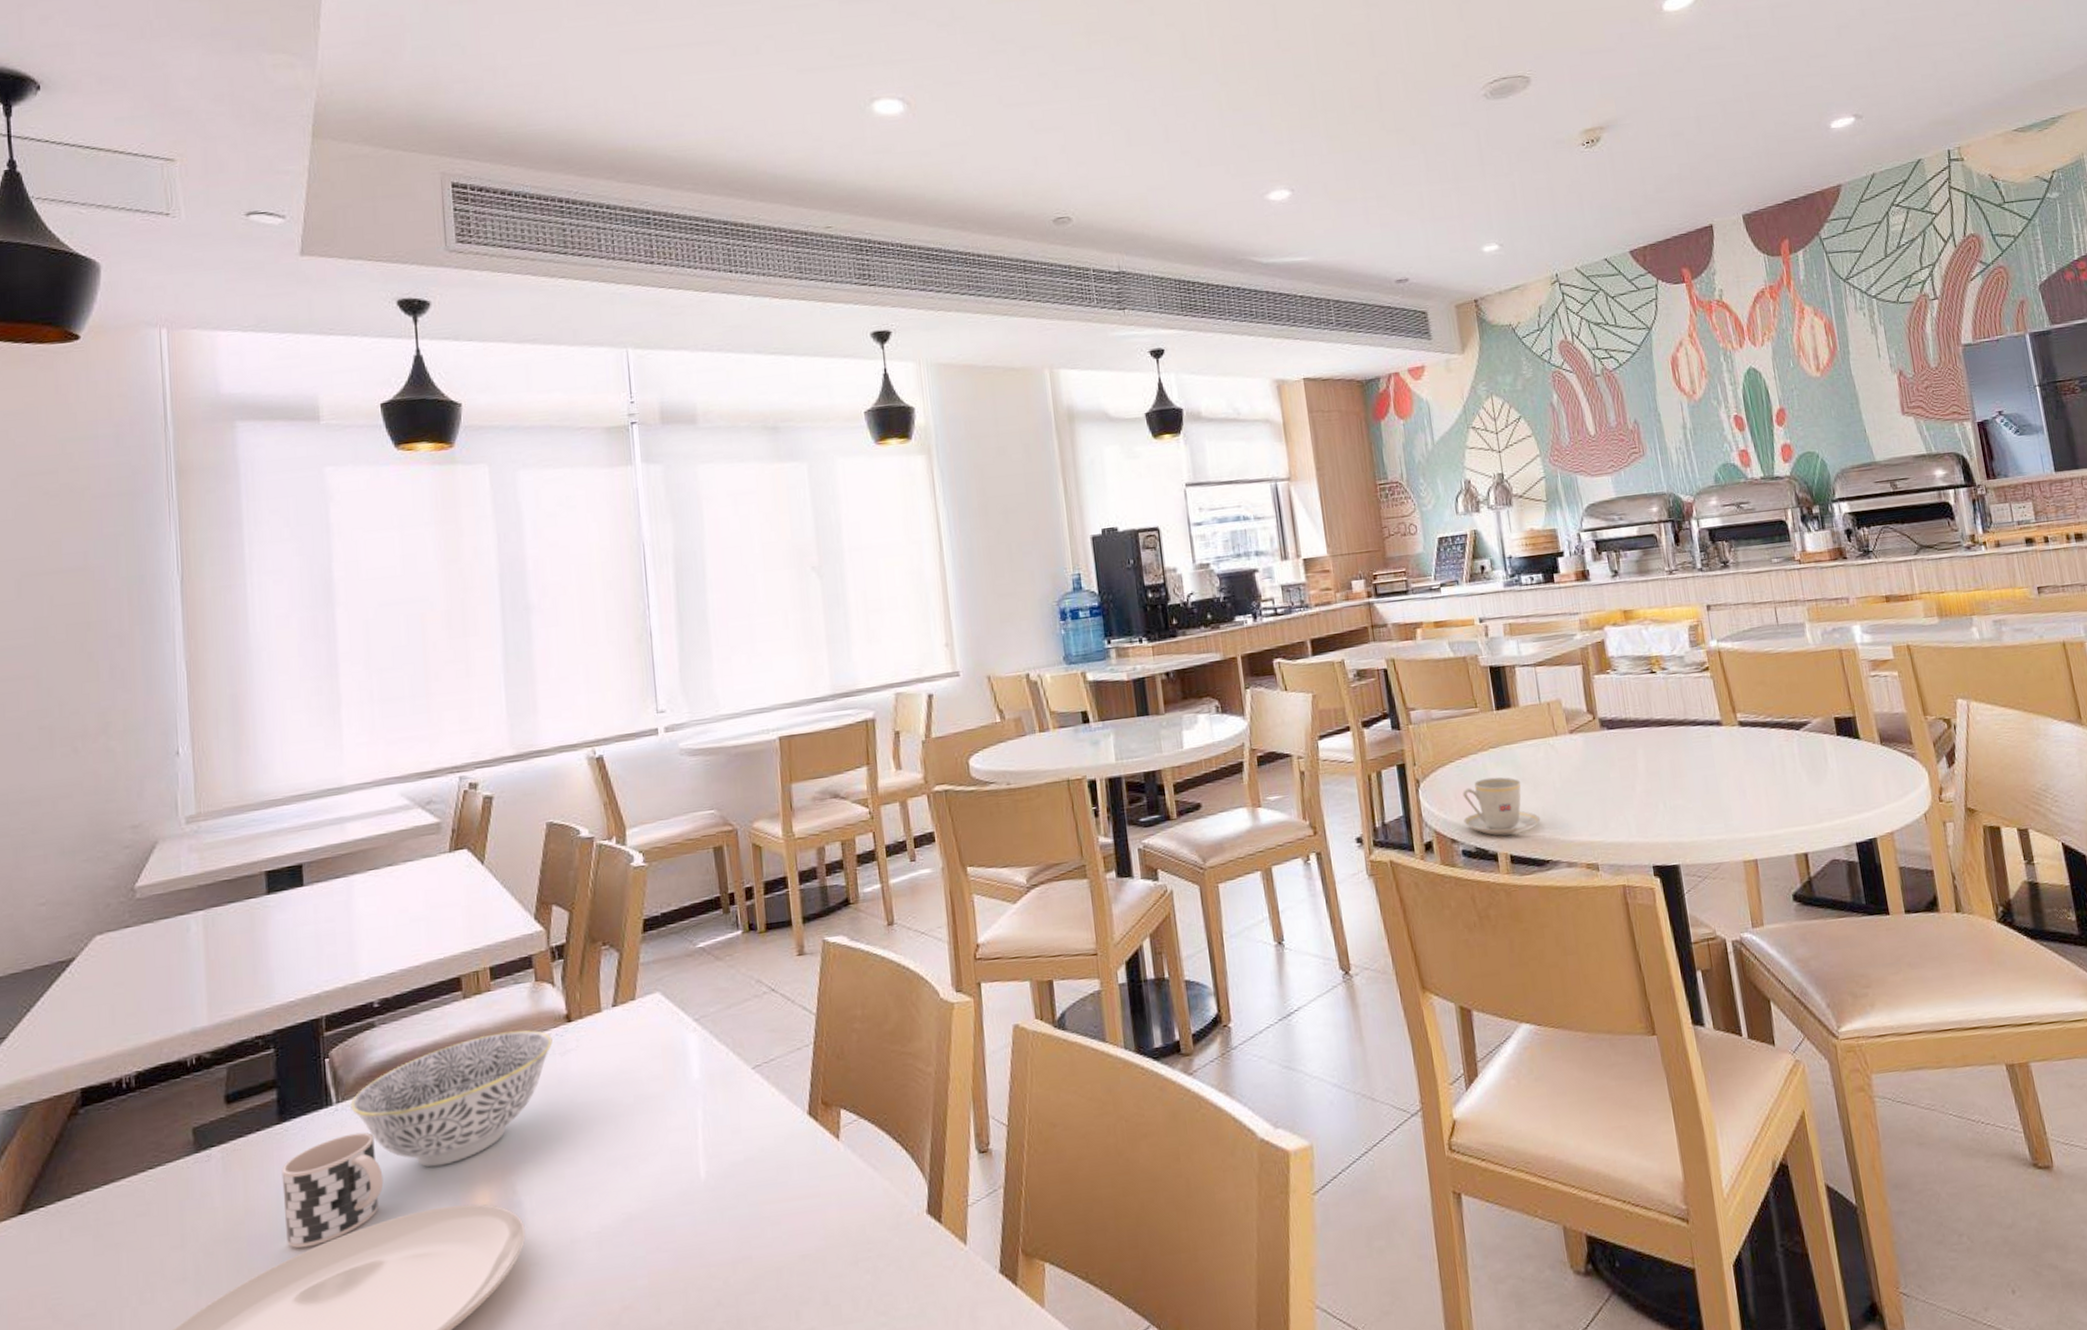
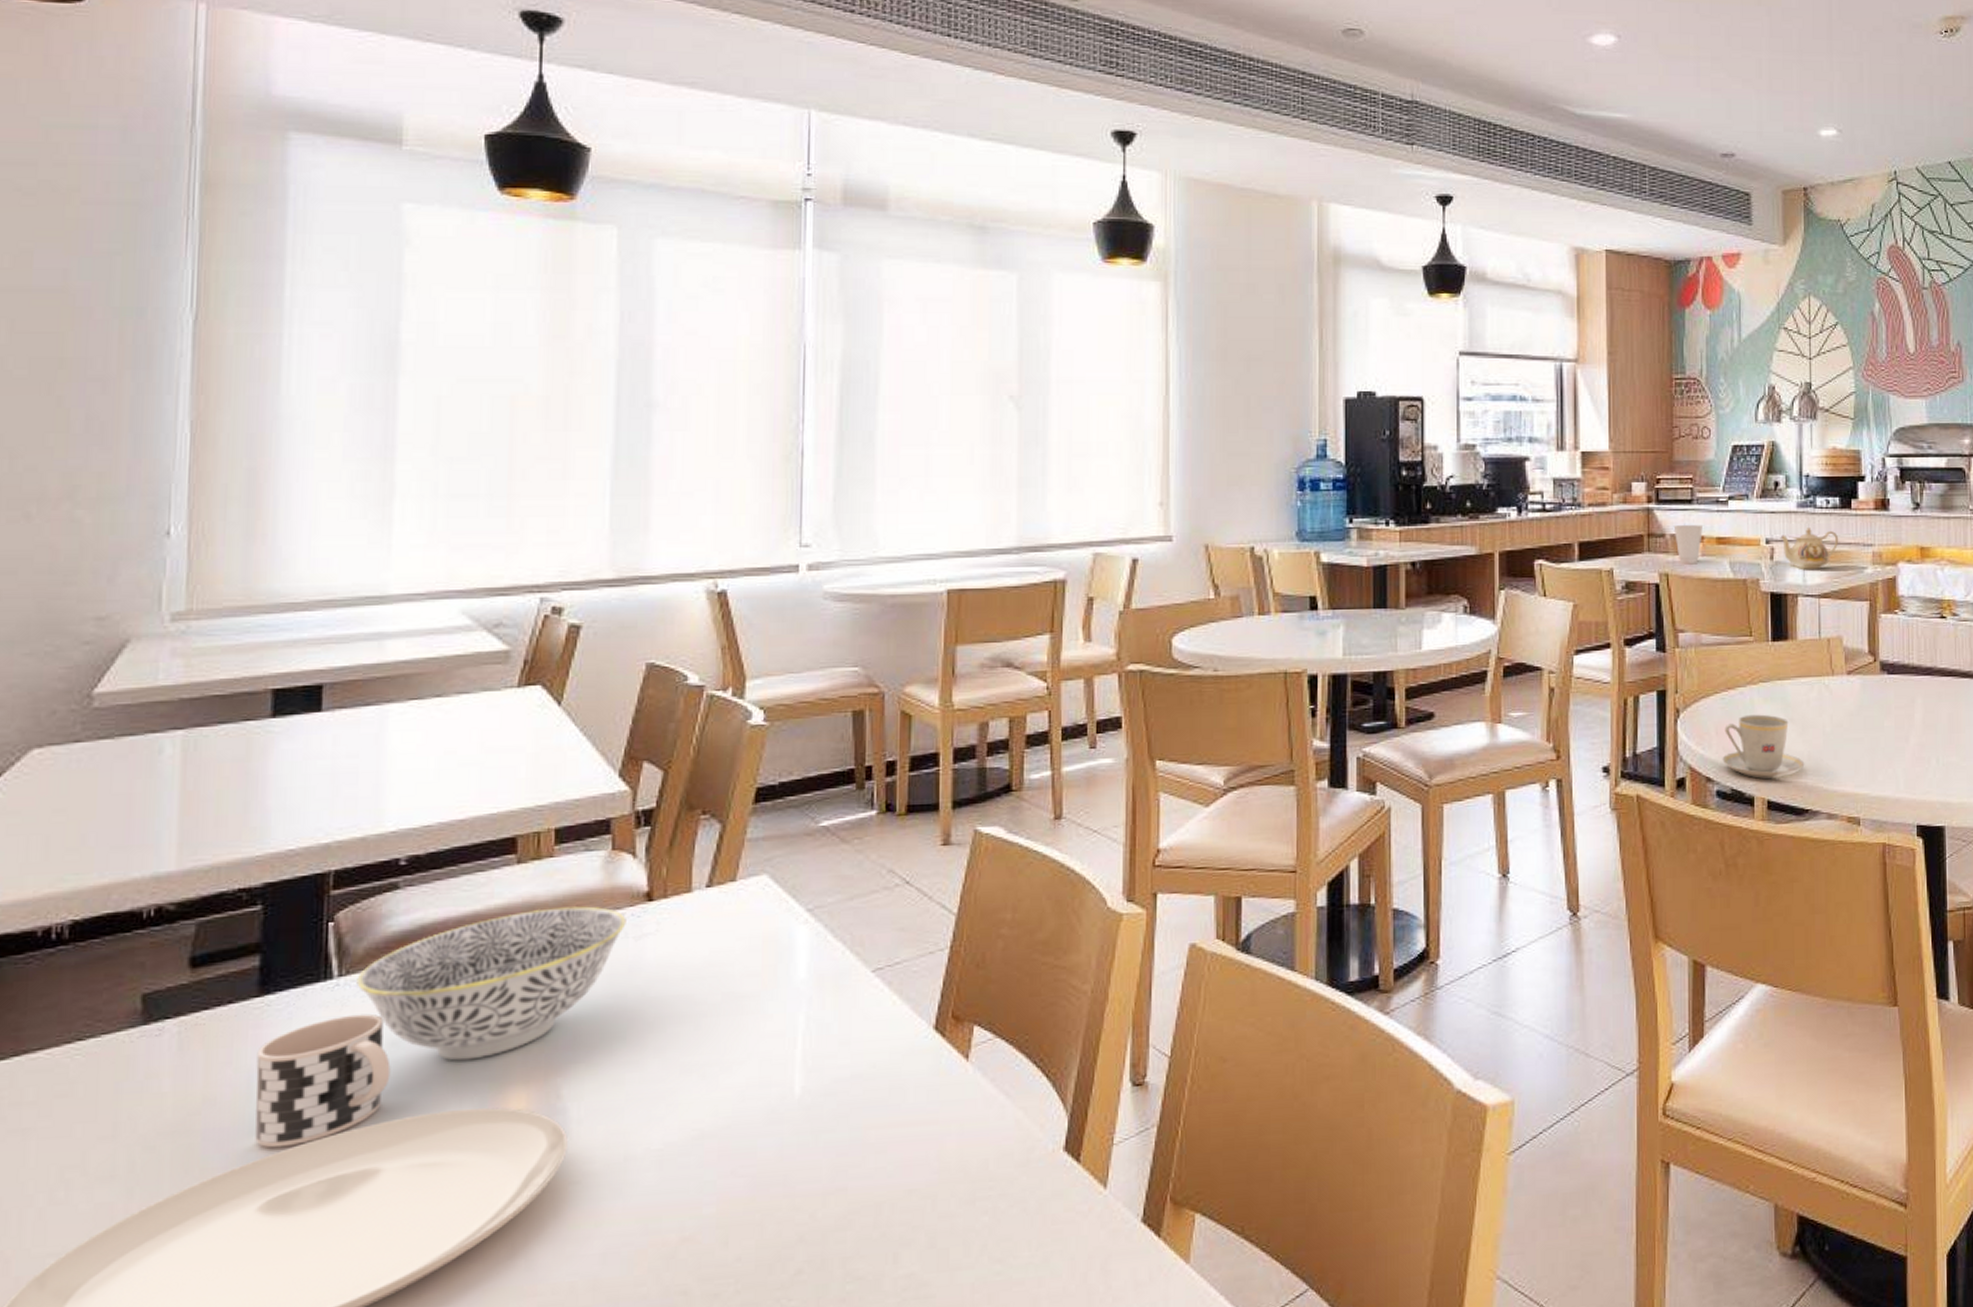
cup: none [1393,612,1421,650] -> present [1673,524,1703,565]
teapot: none [1492,604,1547,643] -> present [1780,528,1839,569]

